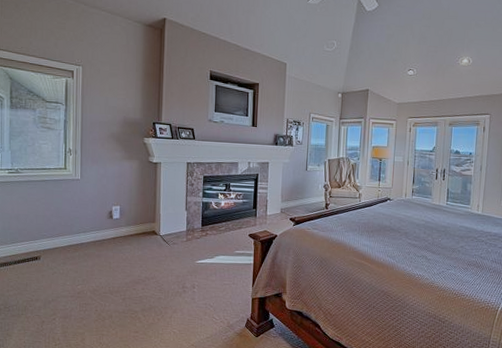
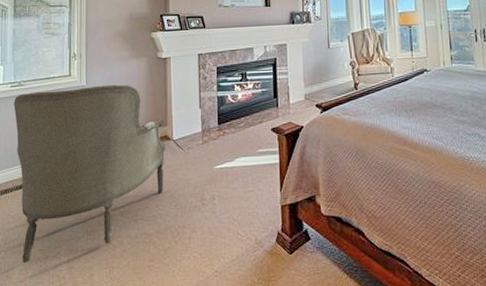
armchair: none [11,180,154,325] -> present [14,84,166,263]

